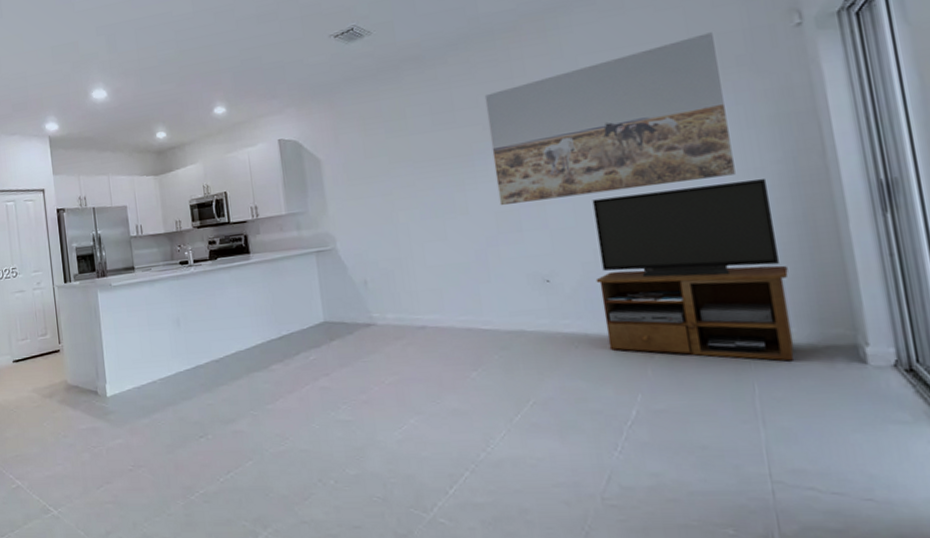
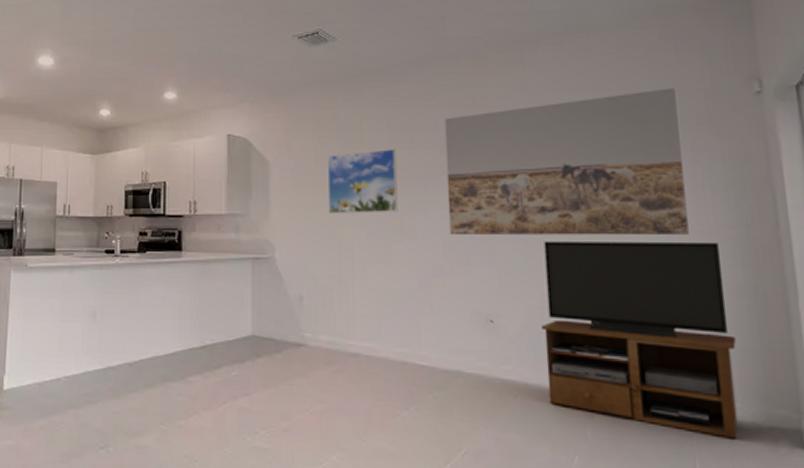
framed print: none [375,131,449,201] -> present [327,149,398,214]

